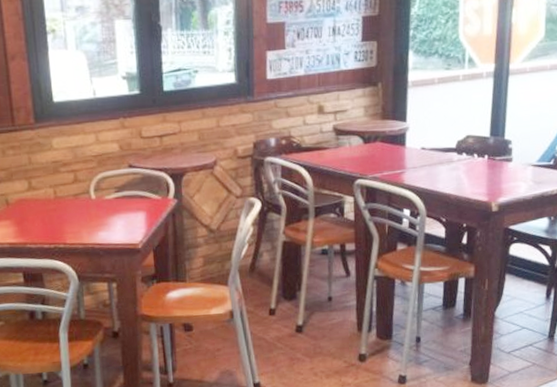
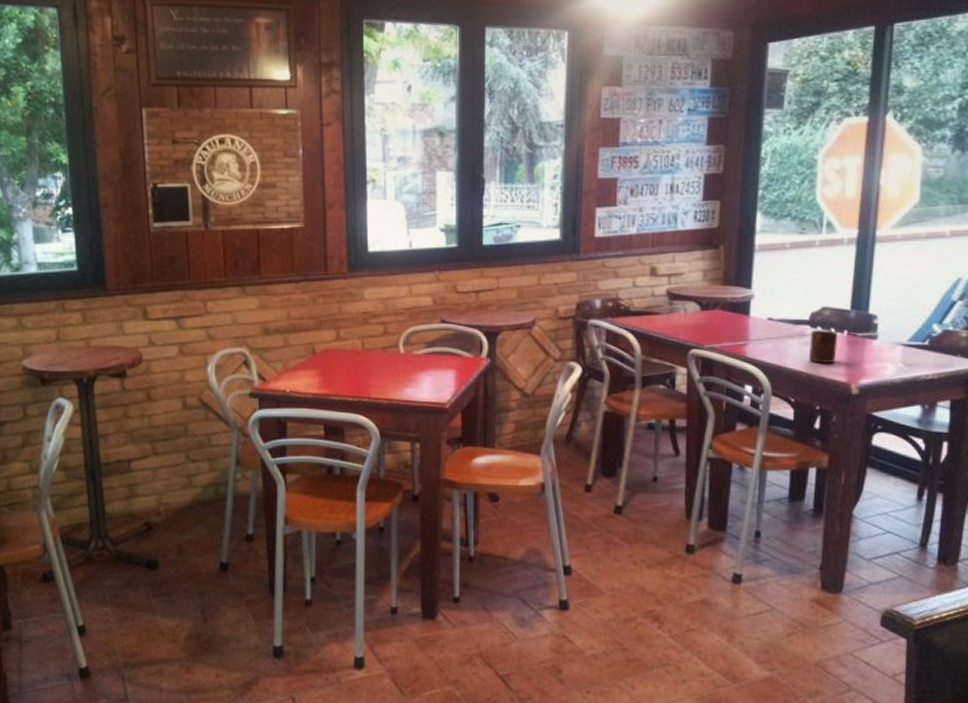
cup: none [456,156,480,187] -> present [808,330,838,364]

